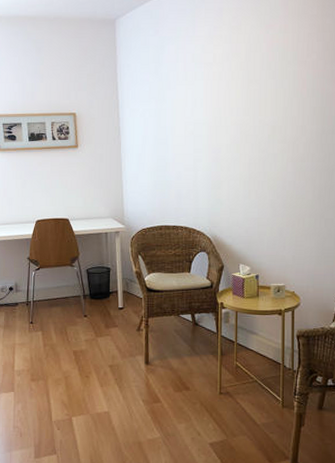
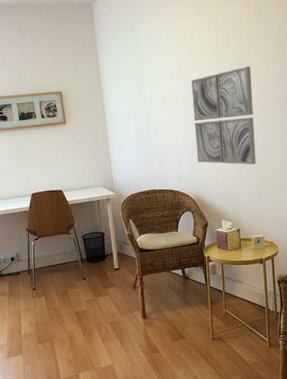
wall art: none [216,97,284,206] -> present [191,66,256,165]

